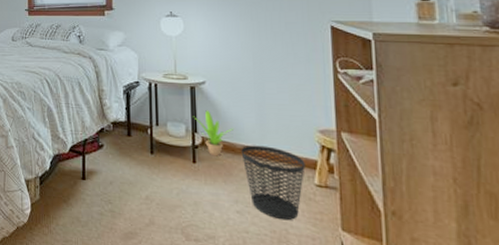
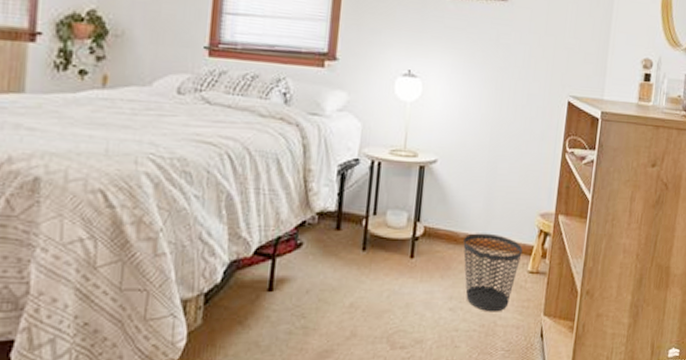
potted plant: present [193,109,235,157] -> none [418,193,460,249]

